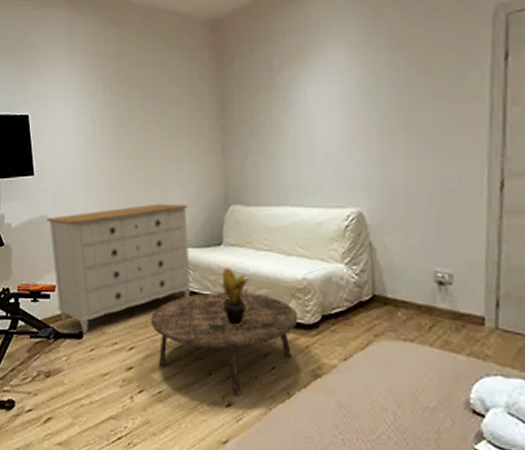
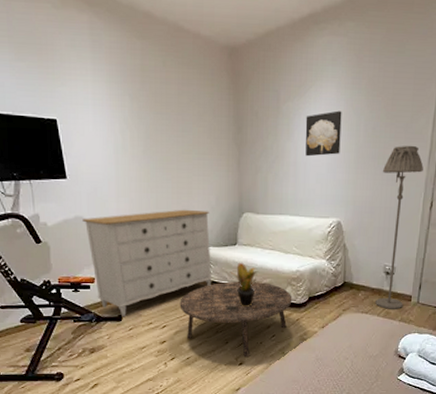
wall art: none [307,74,356,132] -> present [305,110,342,157]
floor lamp: none [418,106,483,338] -> present [374,145,423,309]

